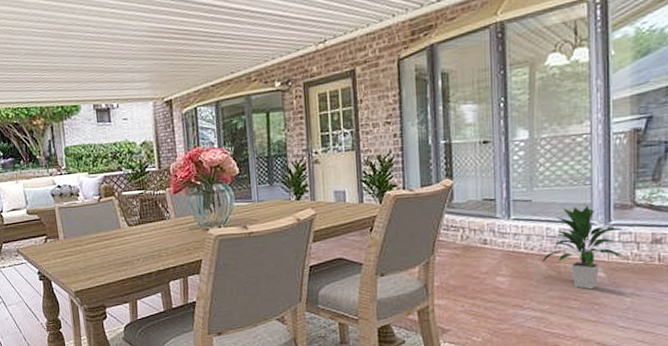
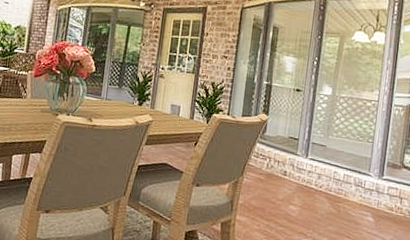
indoor plant: present [542,206,629,290] -> none [327,157,396,231]

